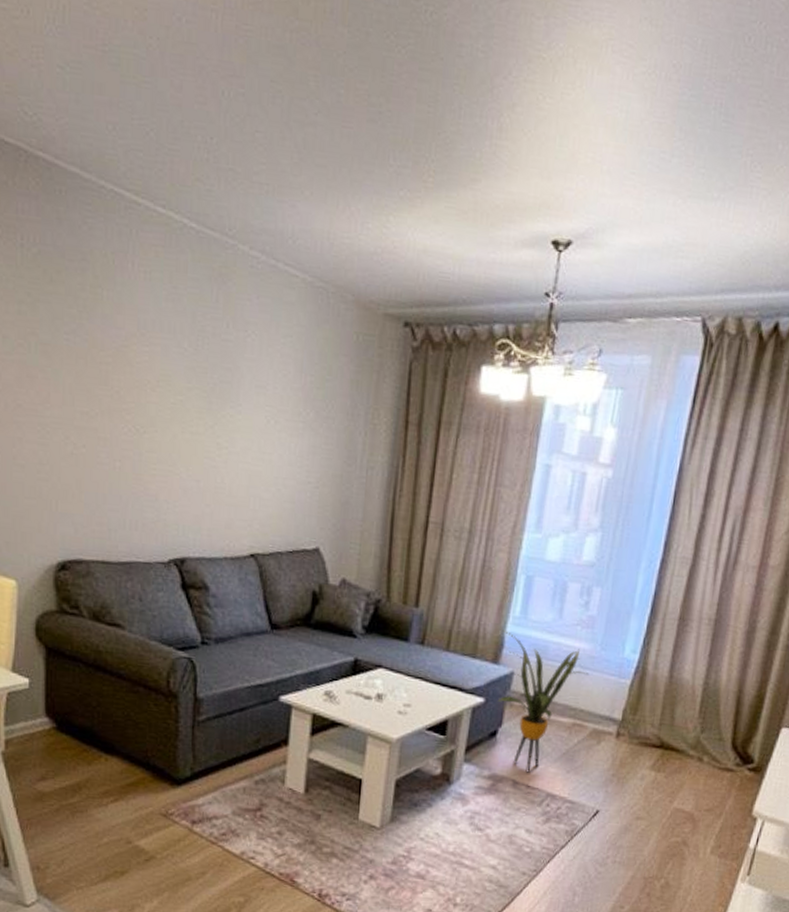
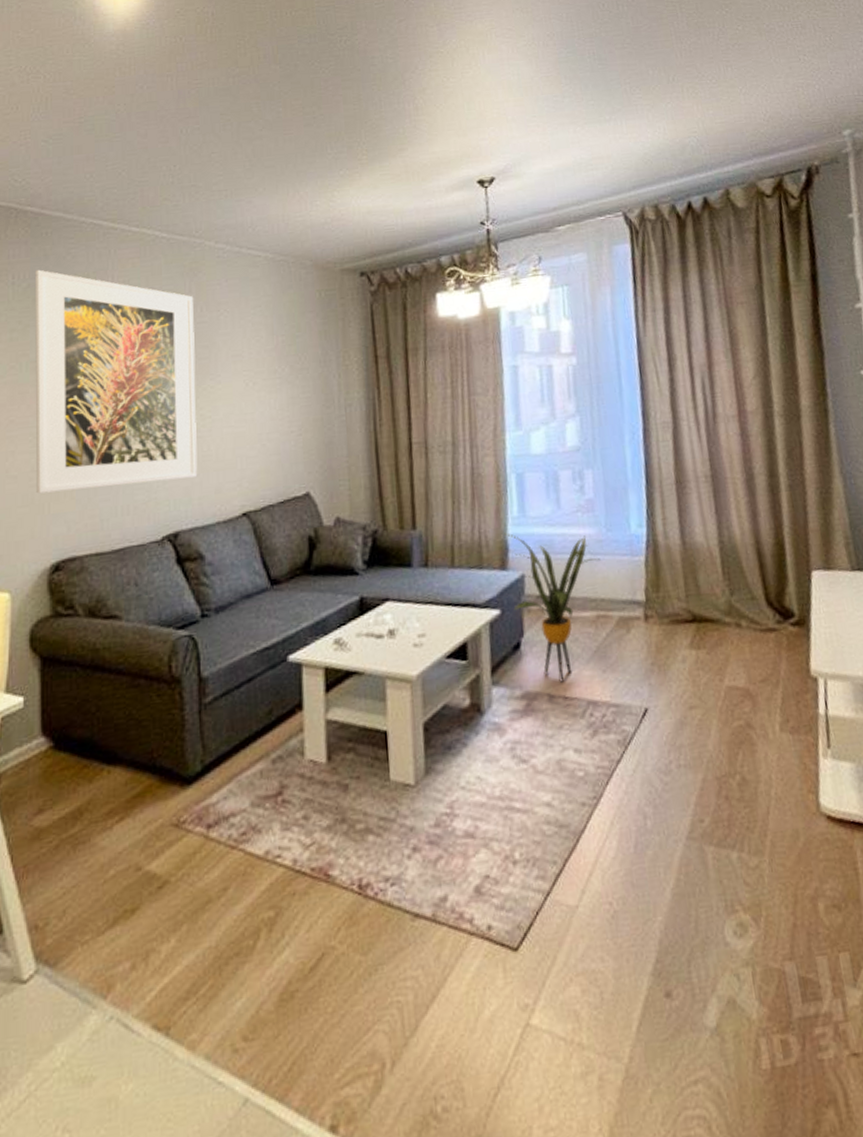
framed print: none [44,234,220,508] -> present [35,269,198,494]

